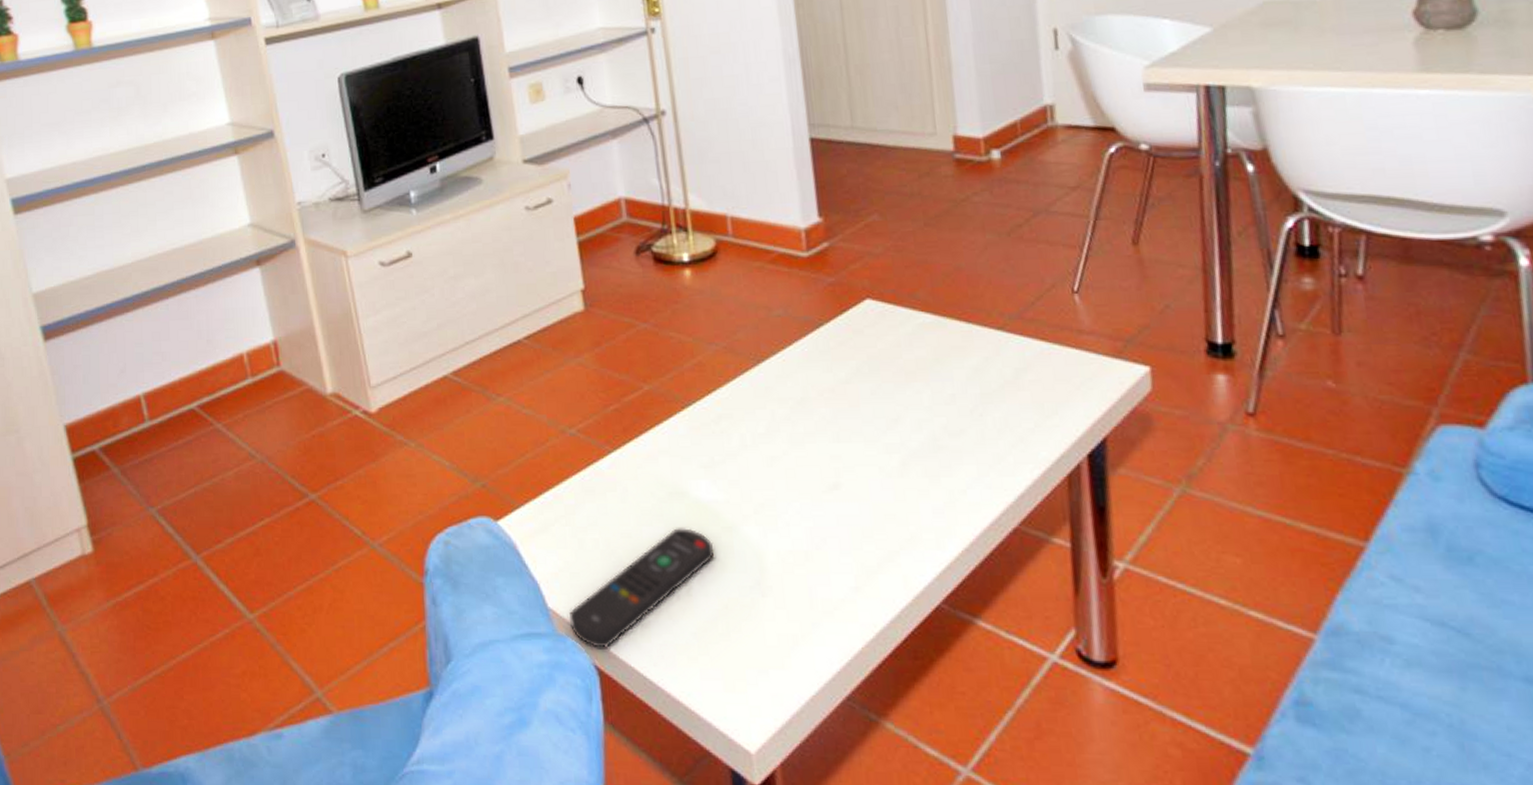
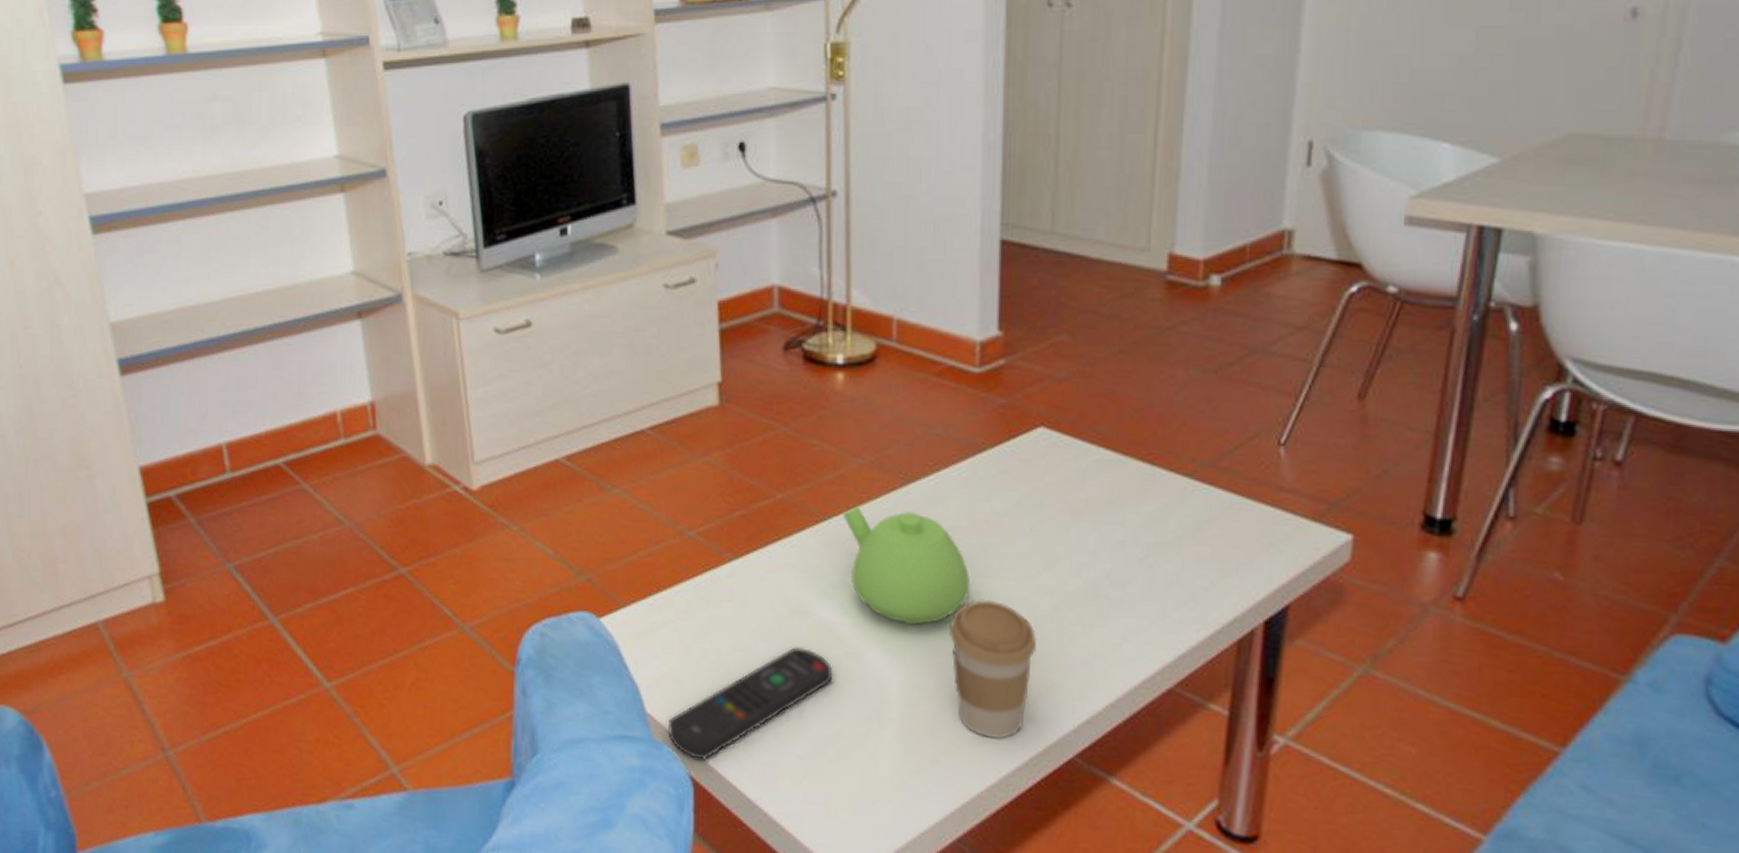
teapot: none [704,389,827,495] -> present [842,506,971,626]
coffee cup: none [812,462,892,594] -> present [950,599,1038,739]

